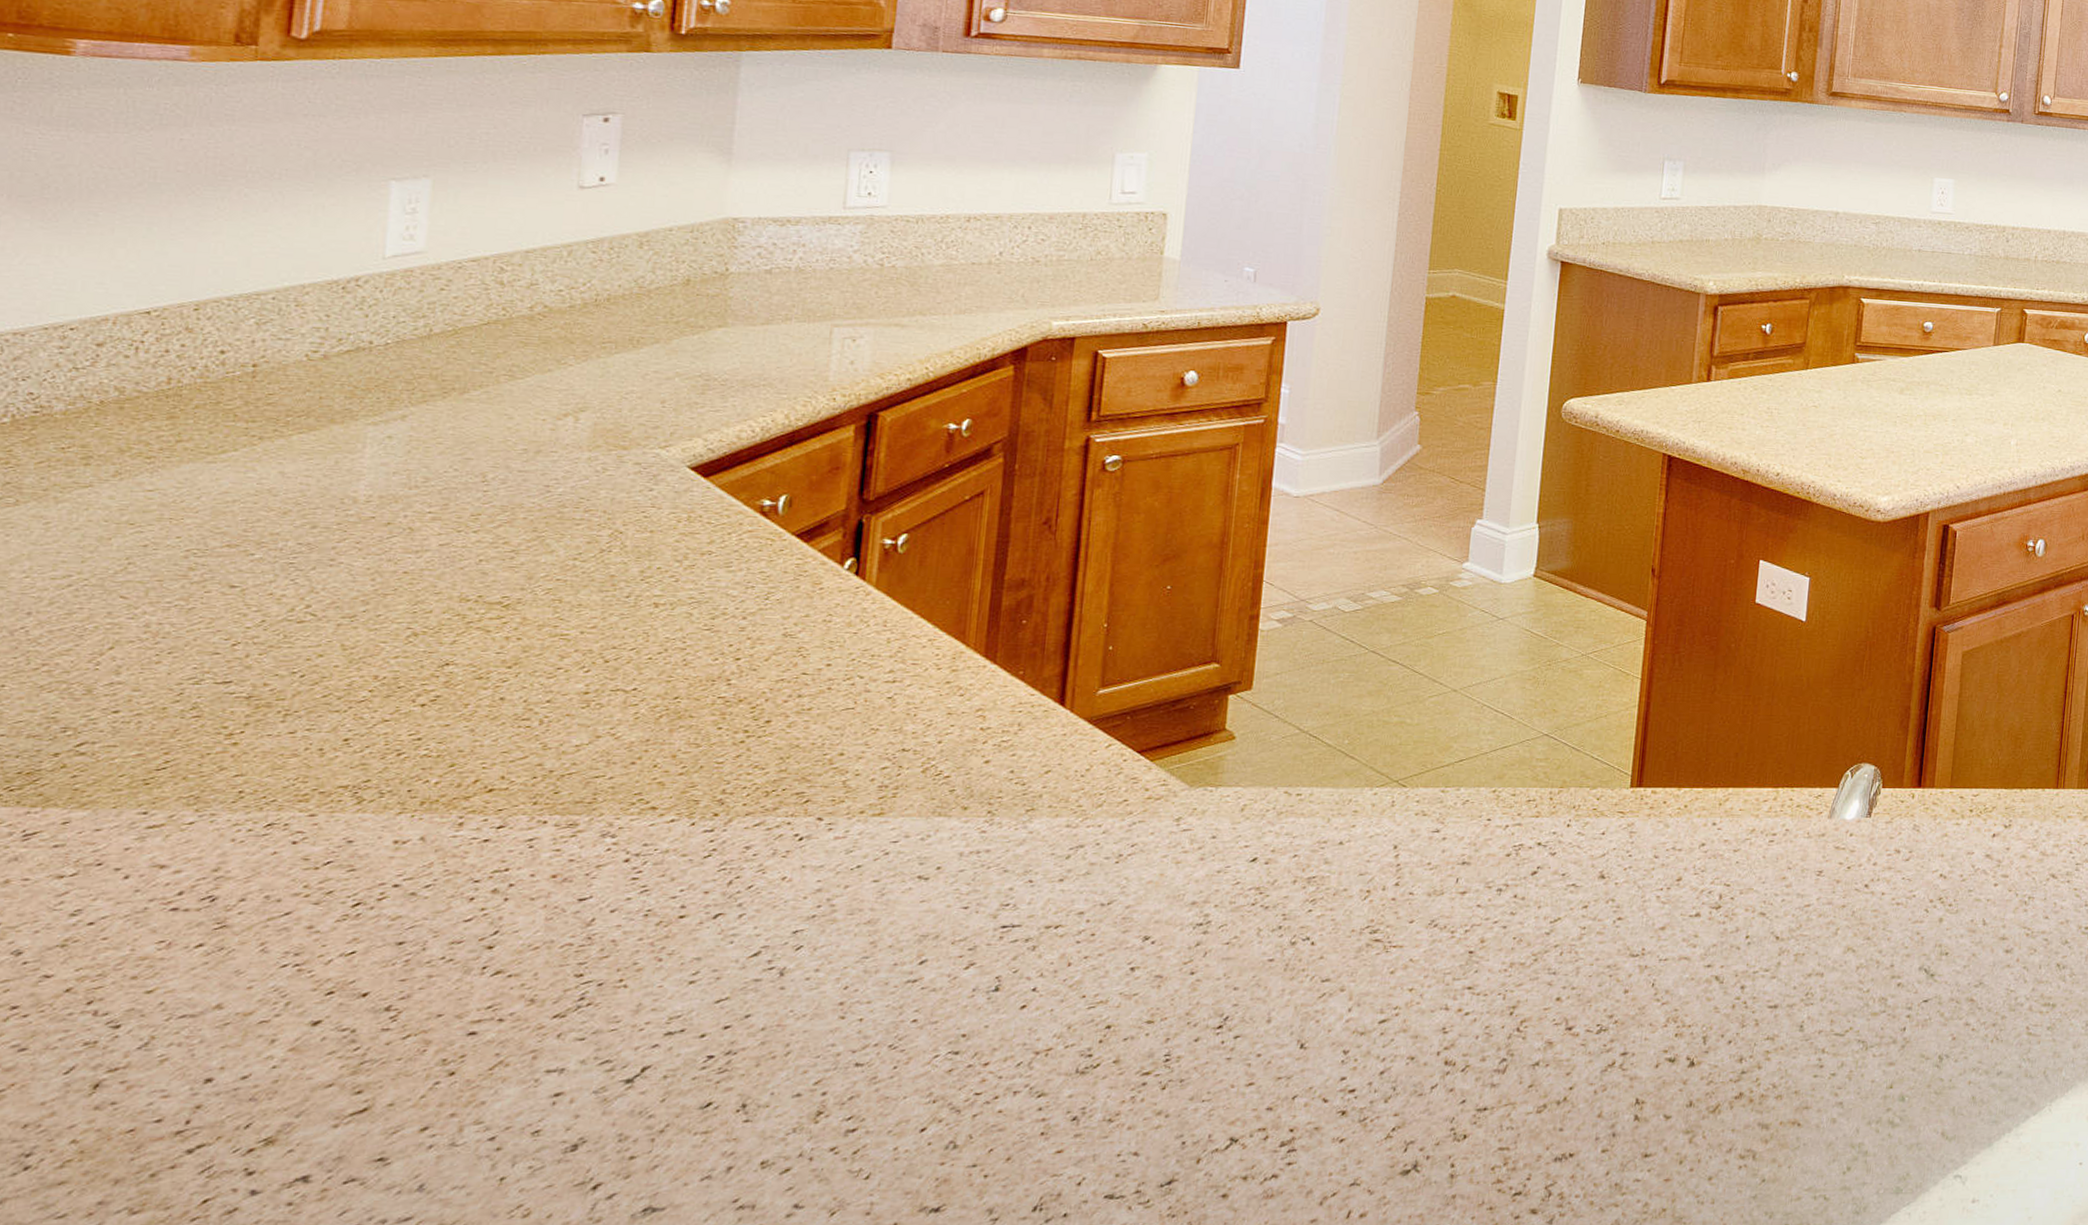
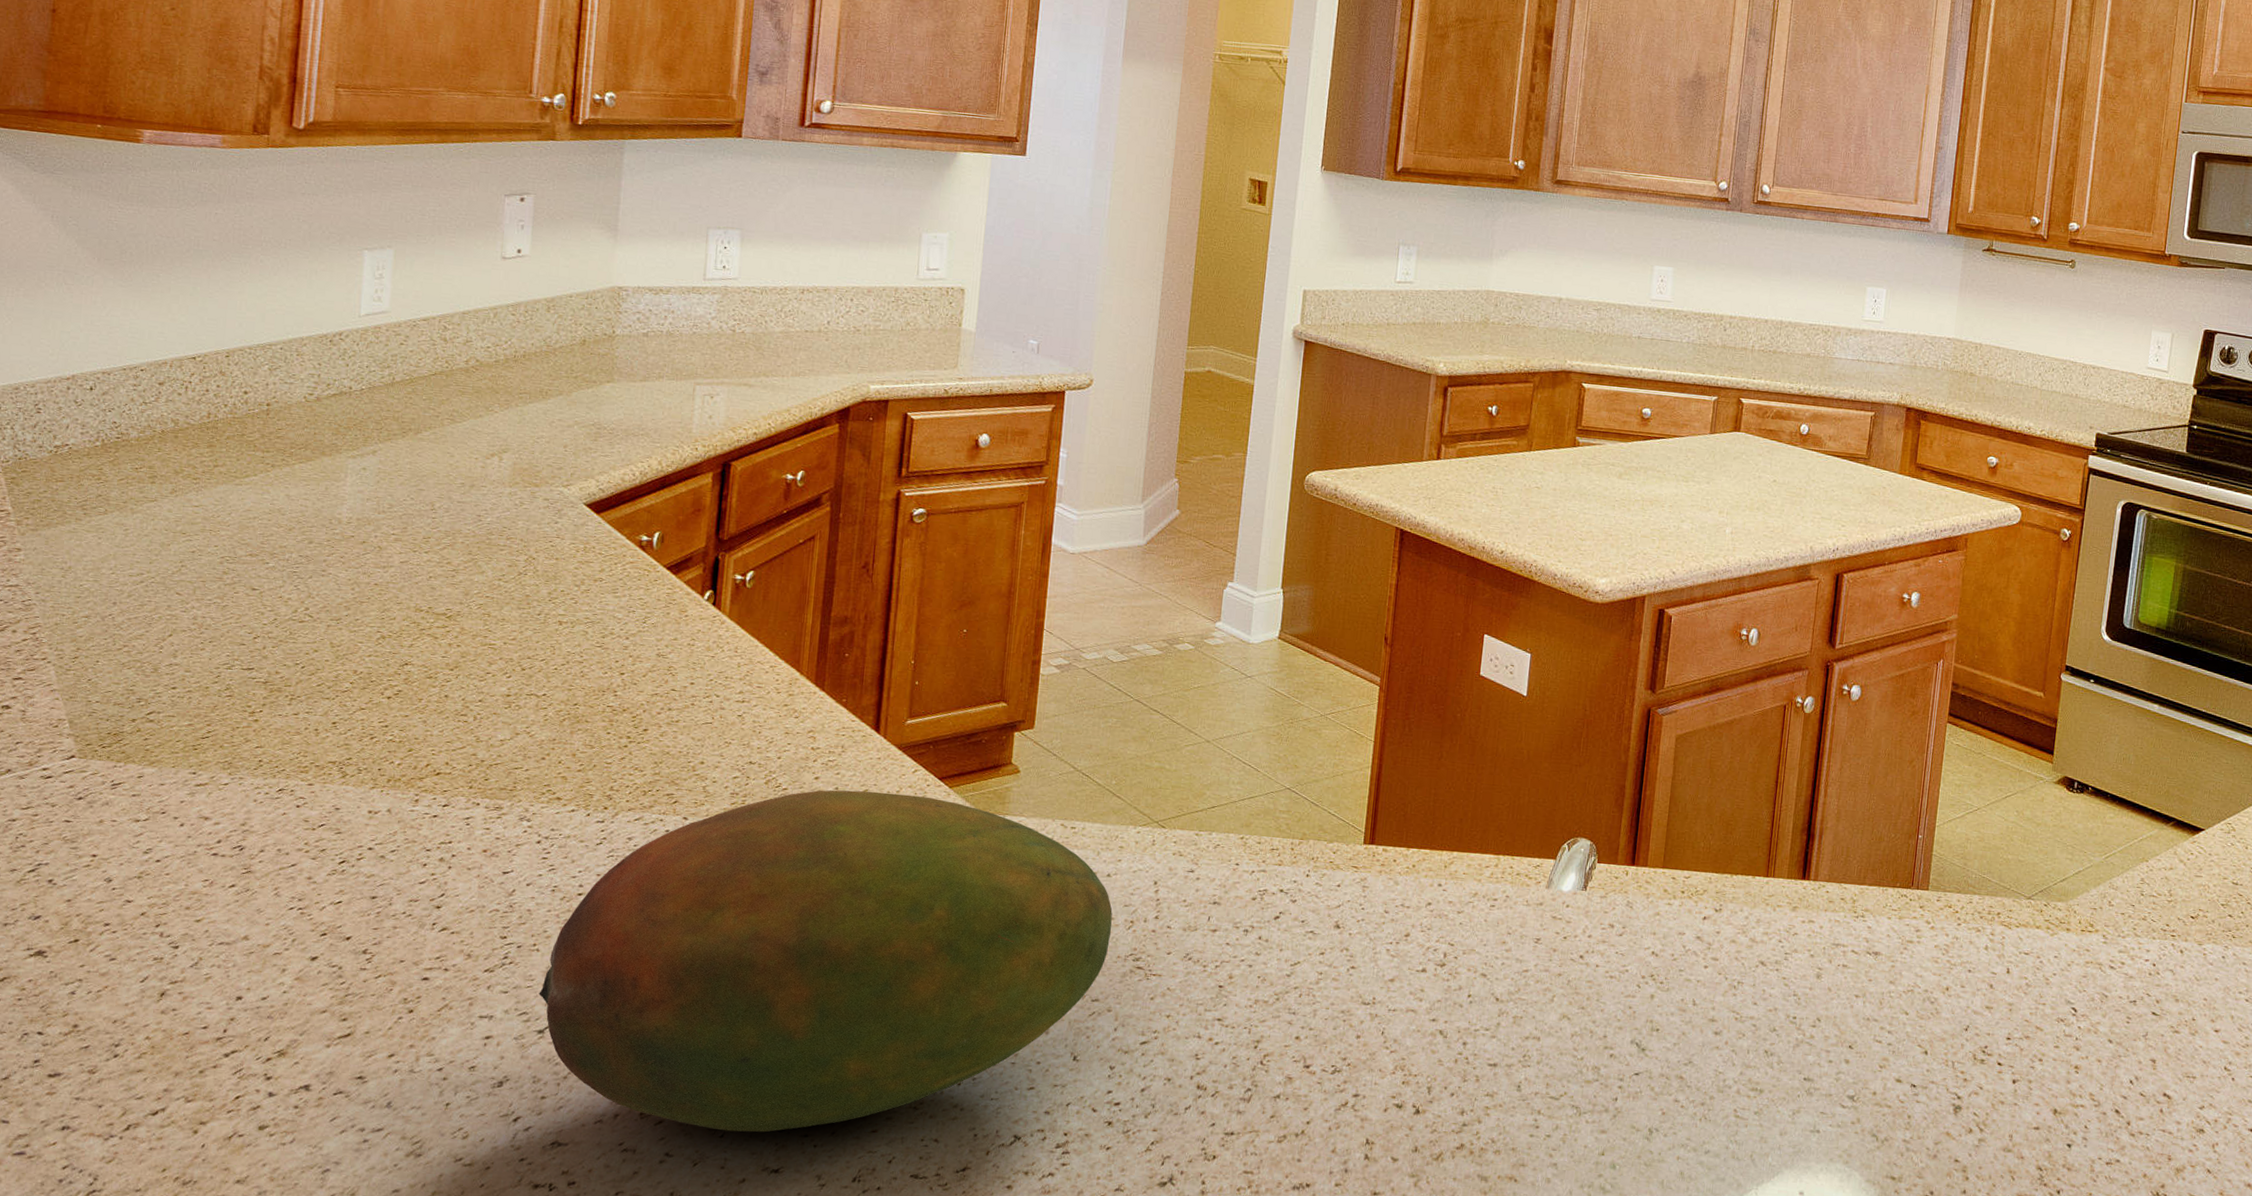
fruit: none [626,771,1346,1172] -> present [539,790,1113,1133]

